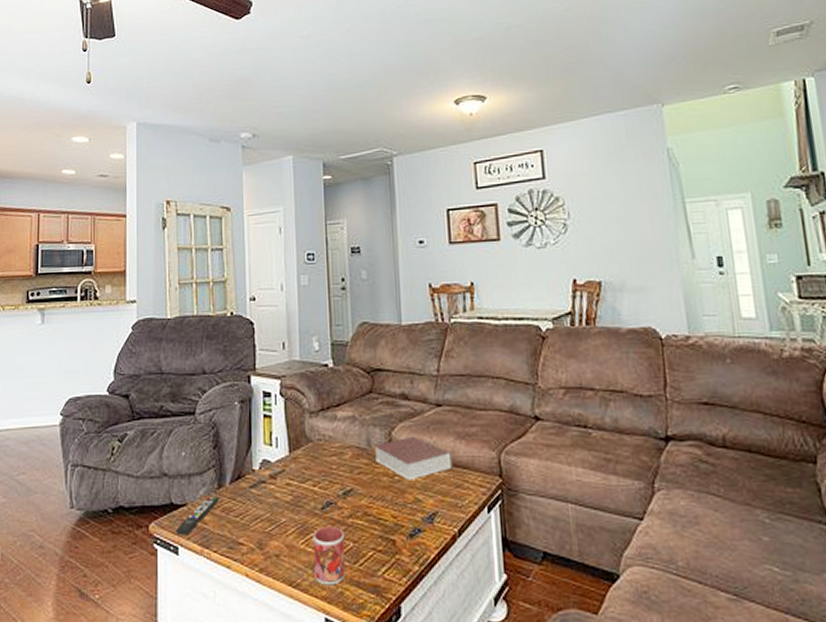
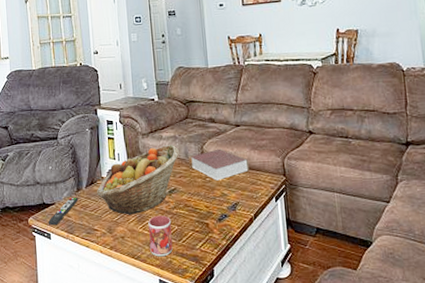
fruit basket: none [244,428,359,525] -> present [96,145,179,215]

